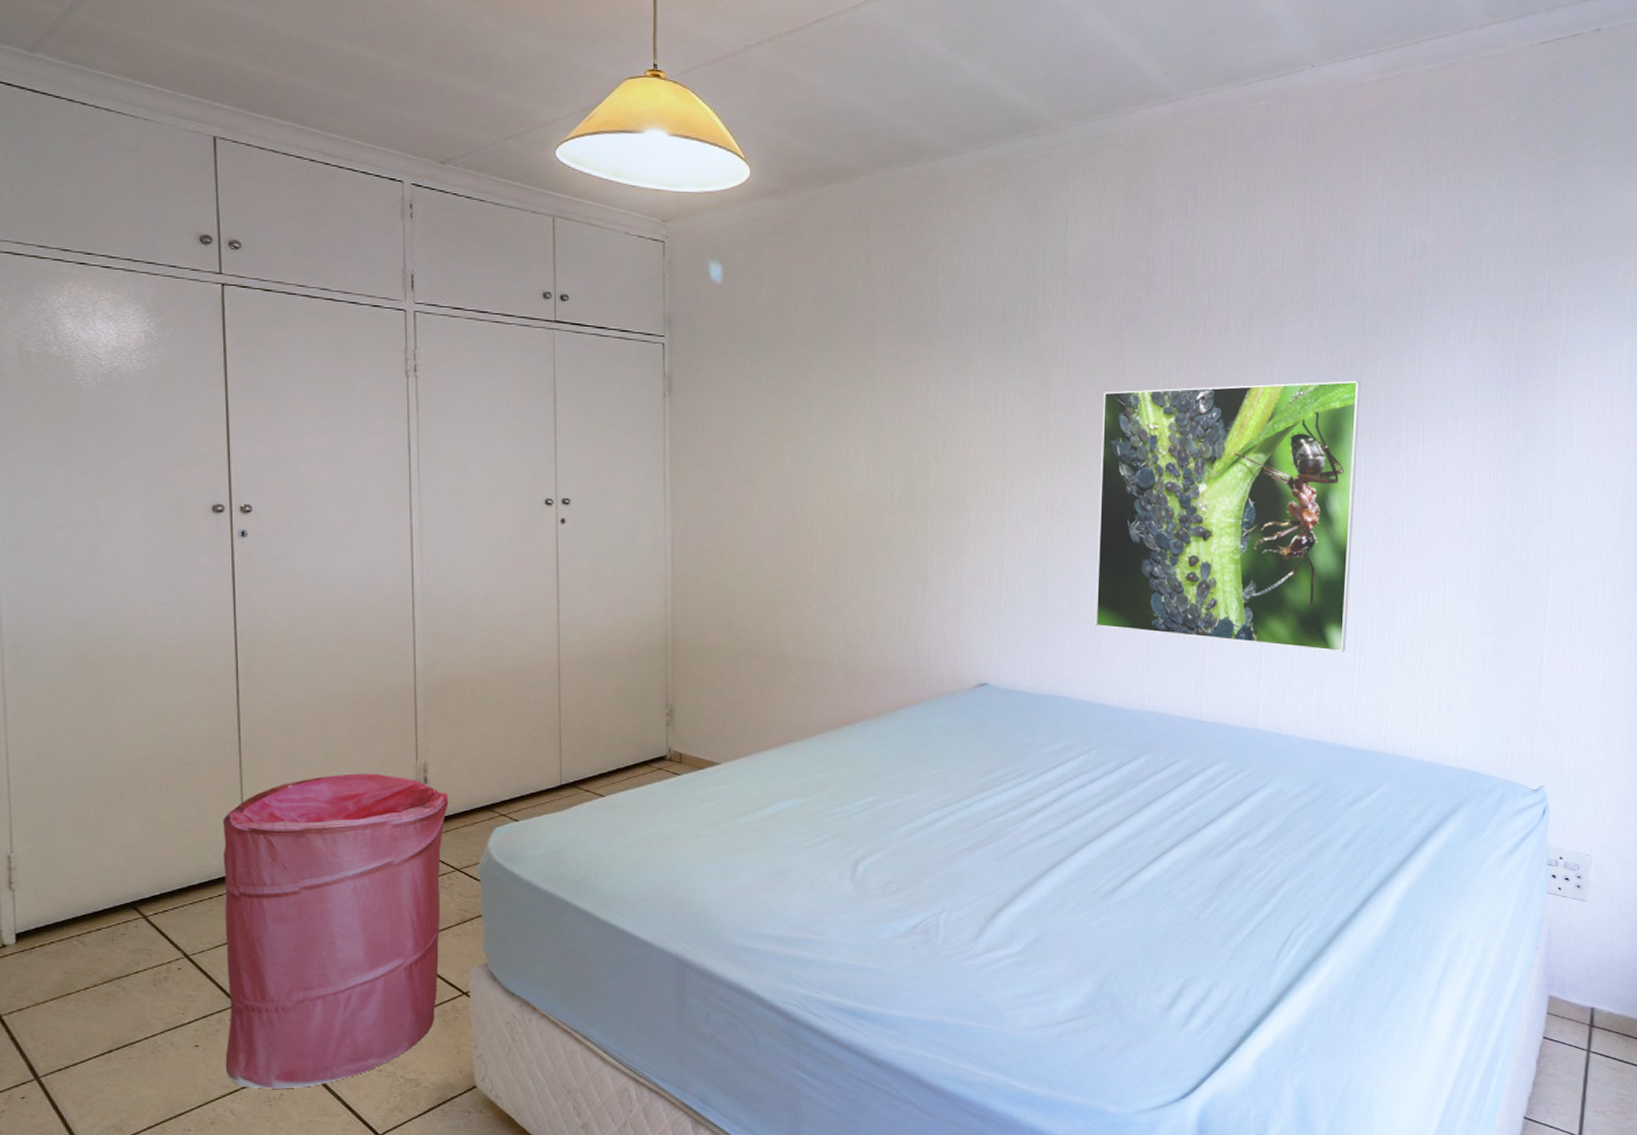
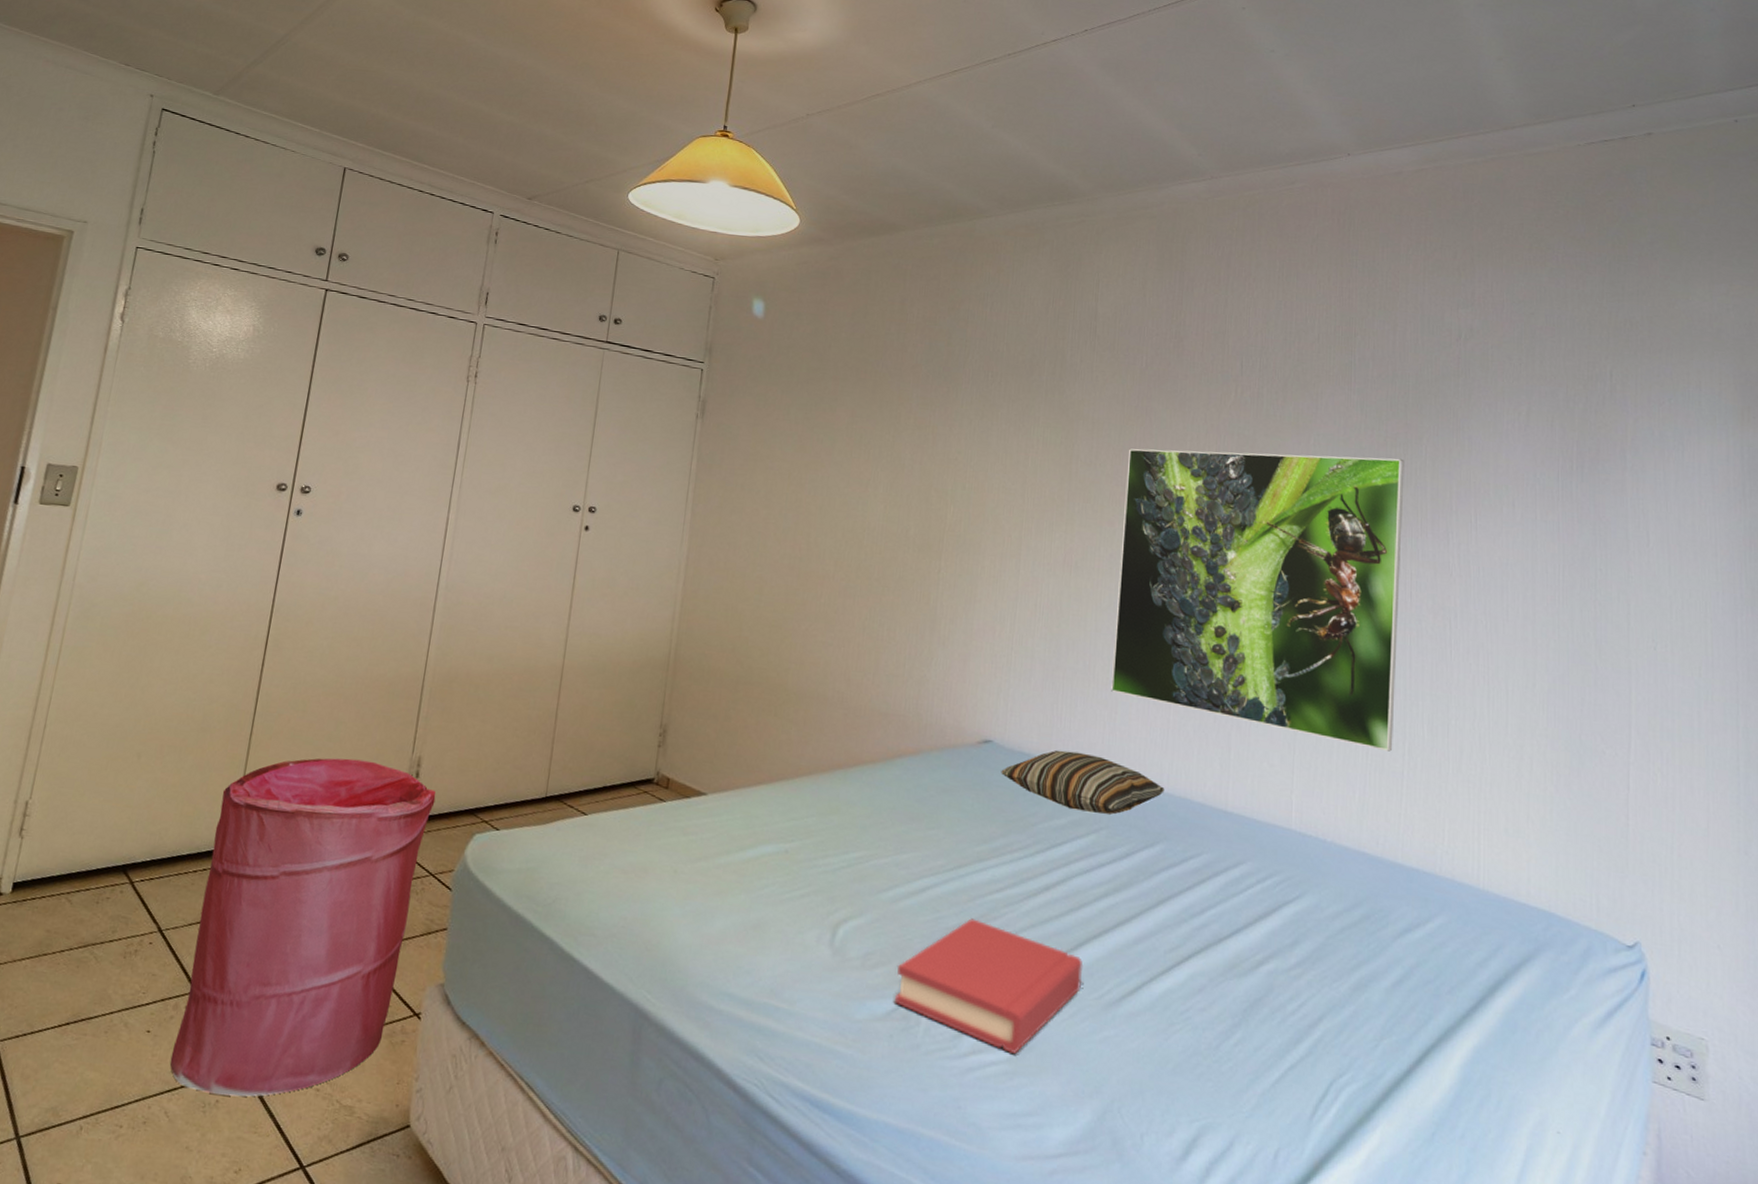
hardback book: none [914,841,1080,947] -> present [895,918,1084,1054]
pillow: none [997,684,1147,736] -> present [1001,750,1165,815]

